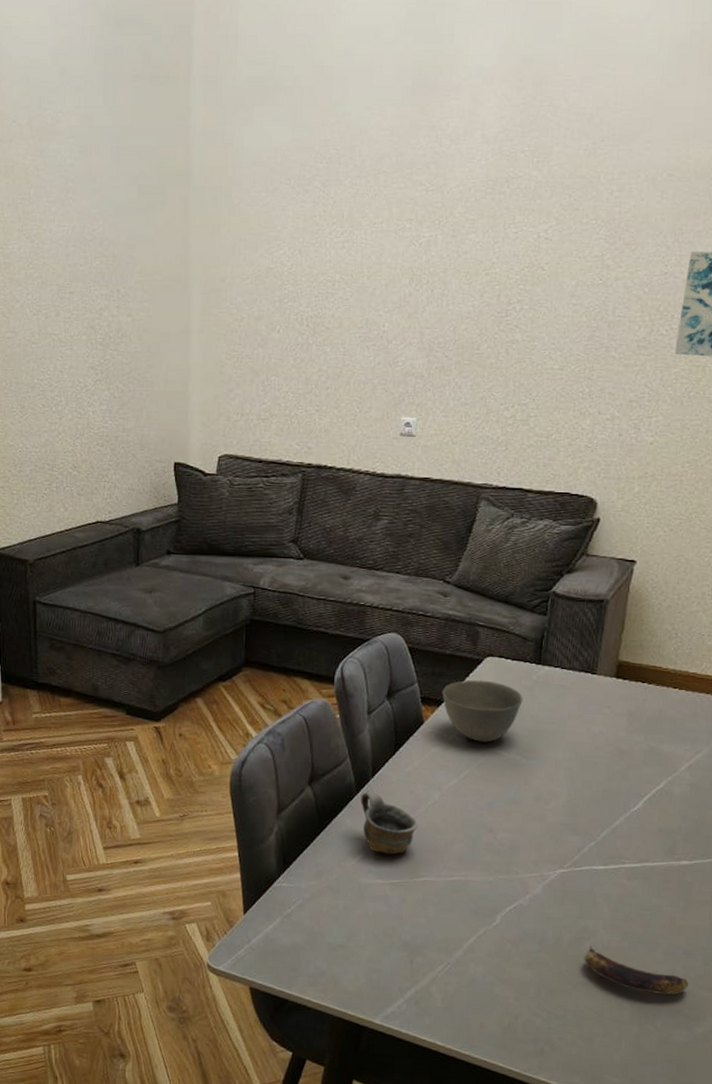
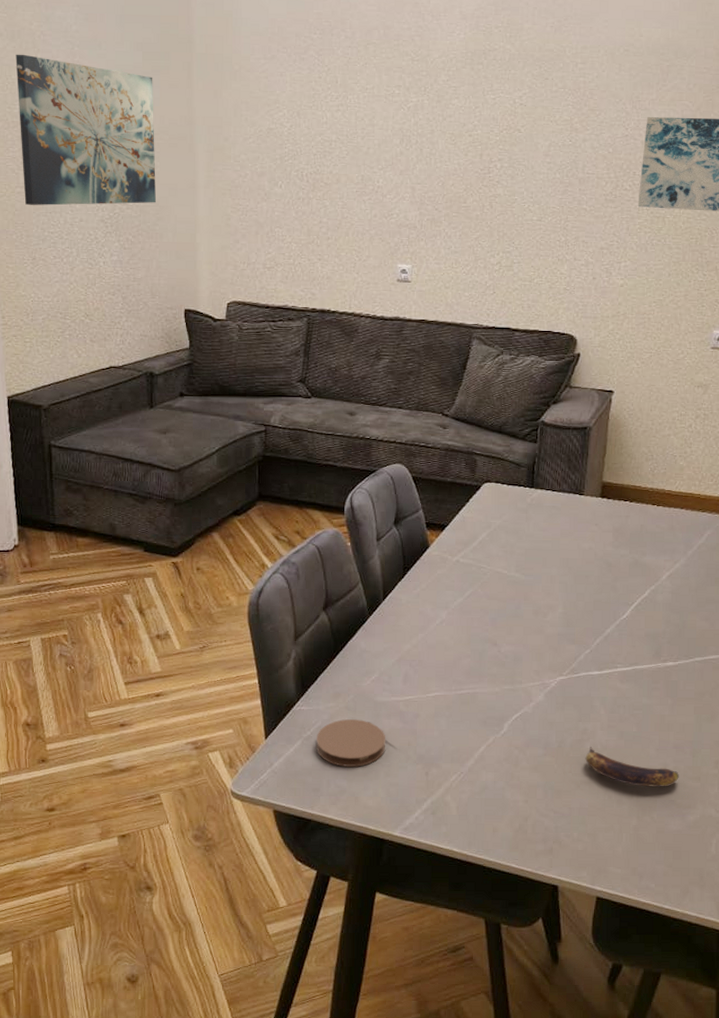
wall art: none [8,190,149,351] -> present [15,54,157,206]
coaster: none [296,899,369,950] -> present [316,719,385,767]
cup: present [360,790,419,855] -> none [373,613,428,673]
bowl: present [442,679,523,743] -> none [445,504,519,562]

